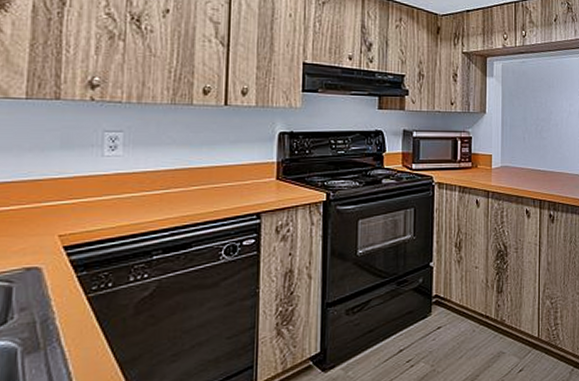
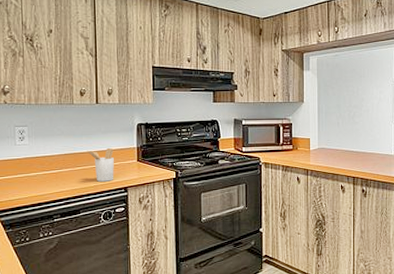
utensil holder: none [207,161,245,206] -> present [87,147,114,182]

